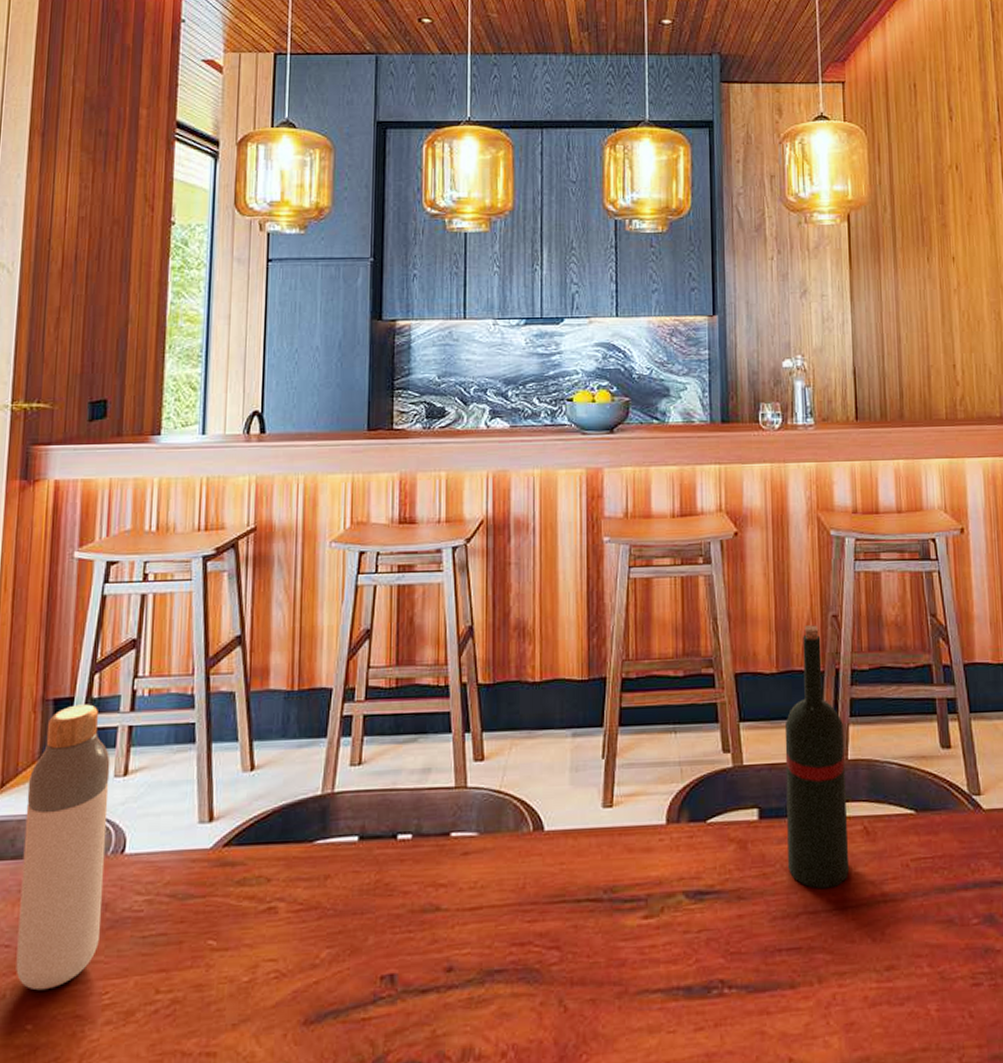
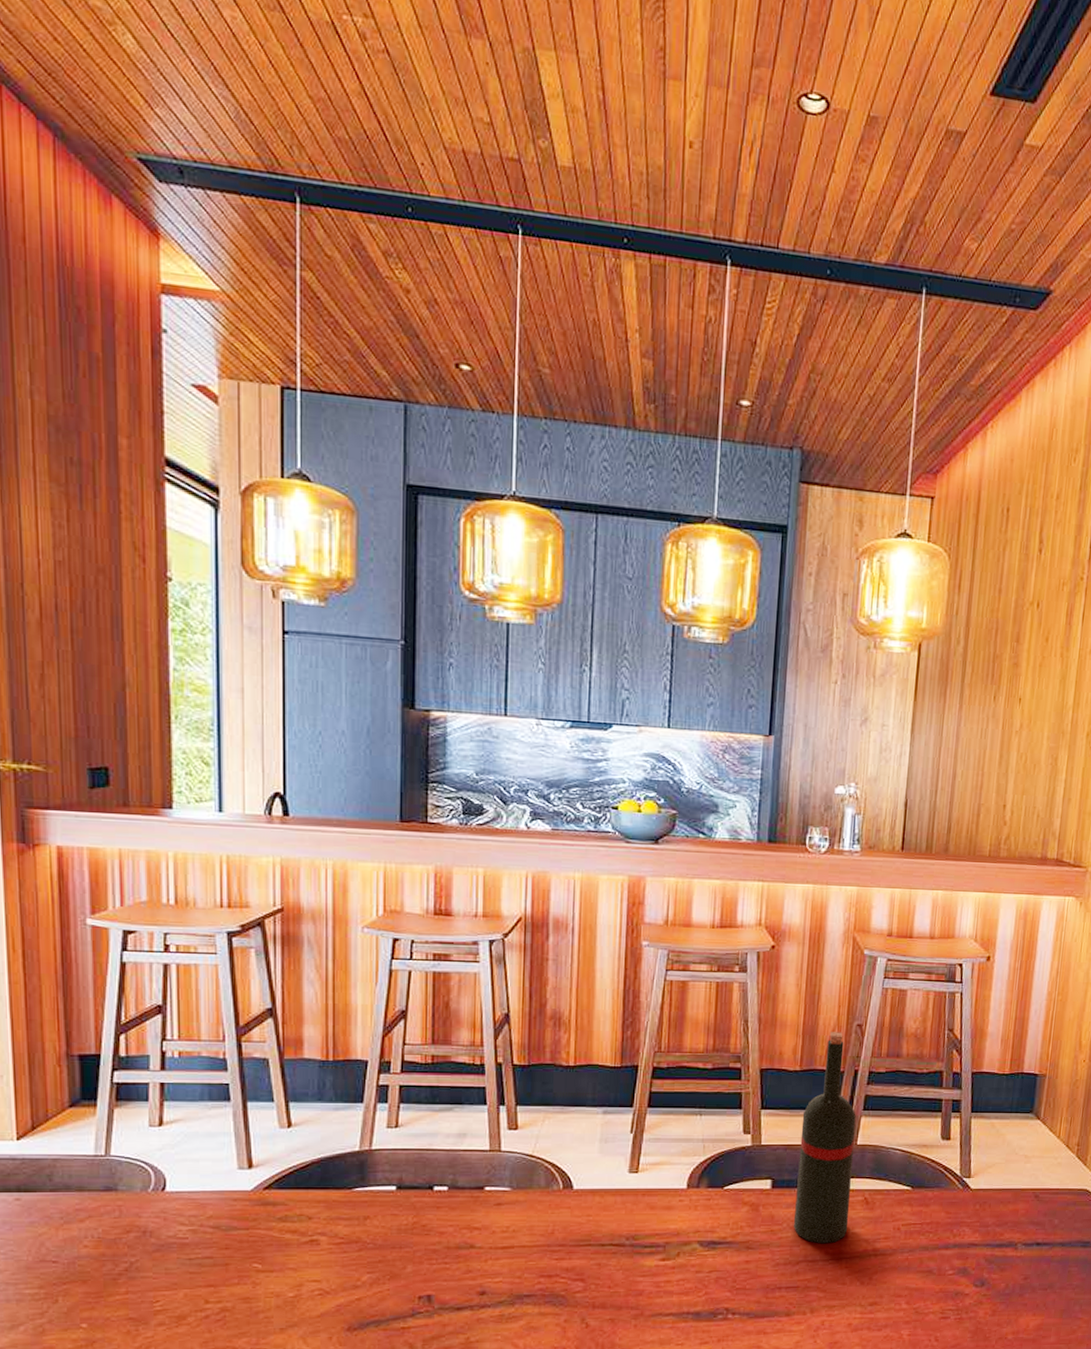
bottle: present [16,704,110,991] -> none [60,1061,147,1298]

